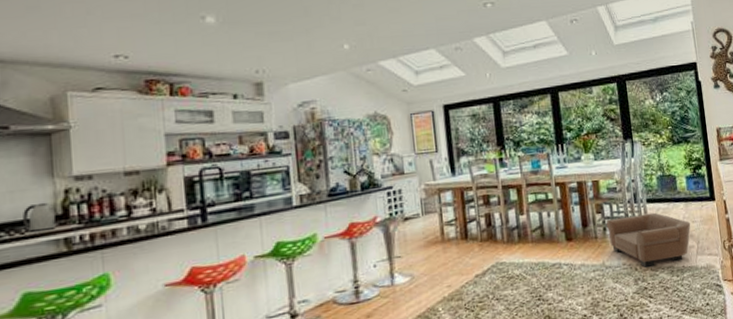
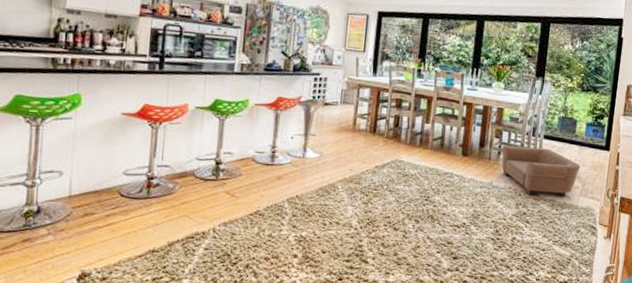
kettle: present [23,202,56,234] -> none [24,25,48,50]

